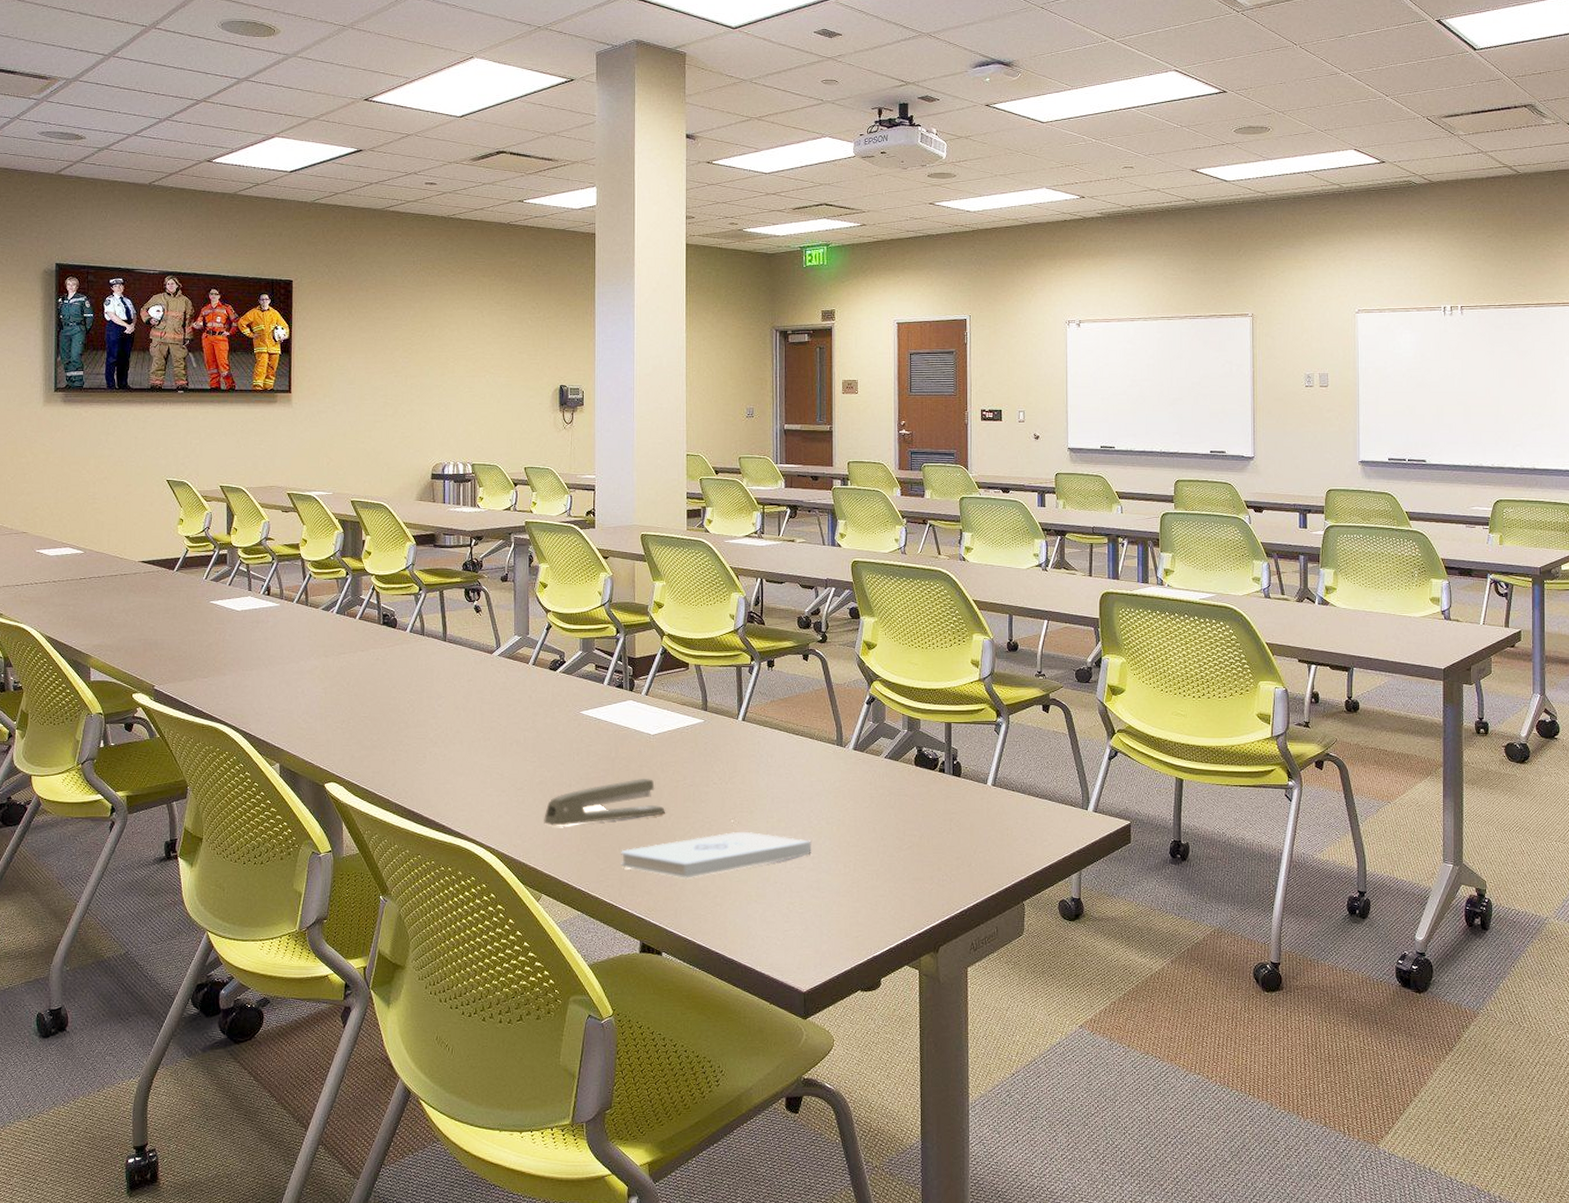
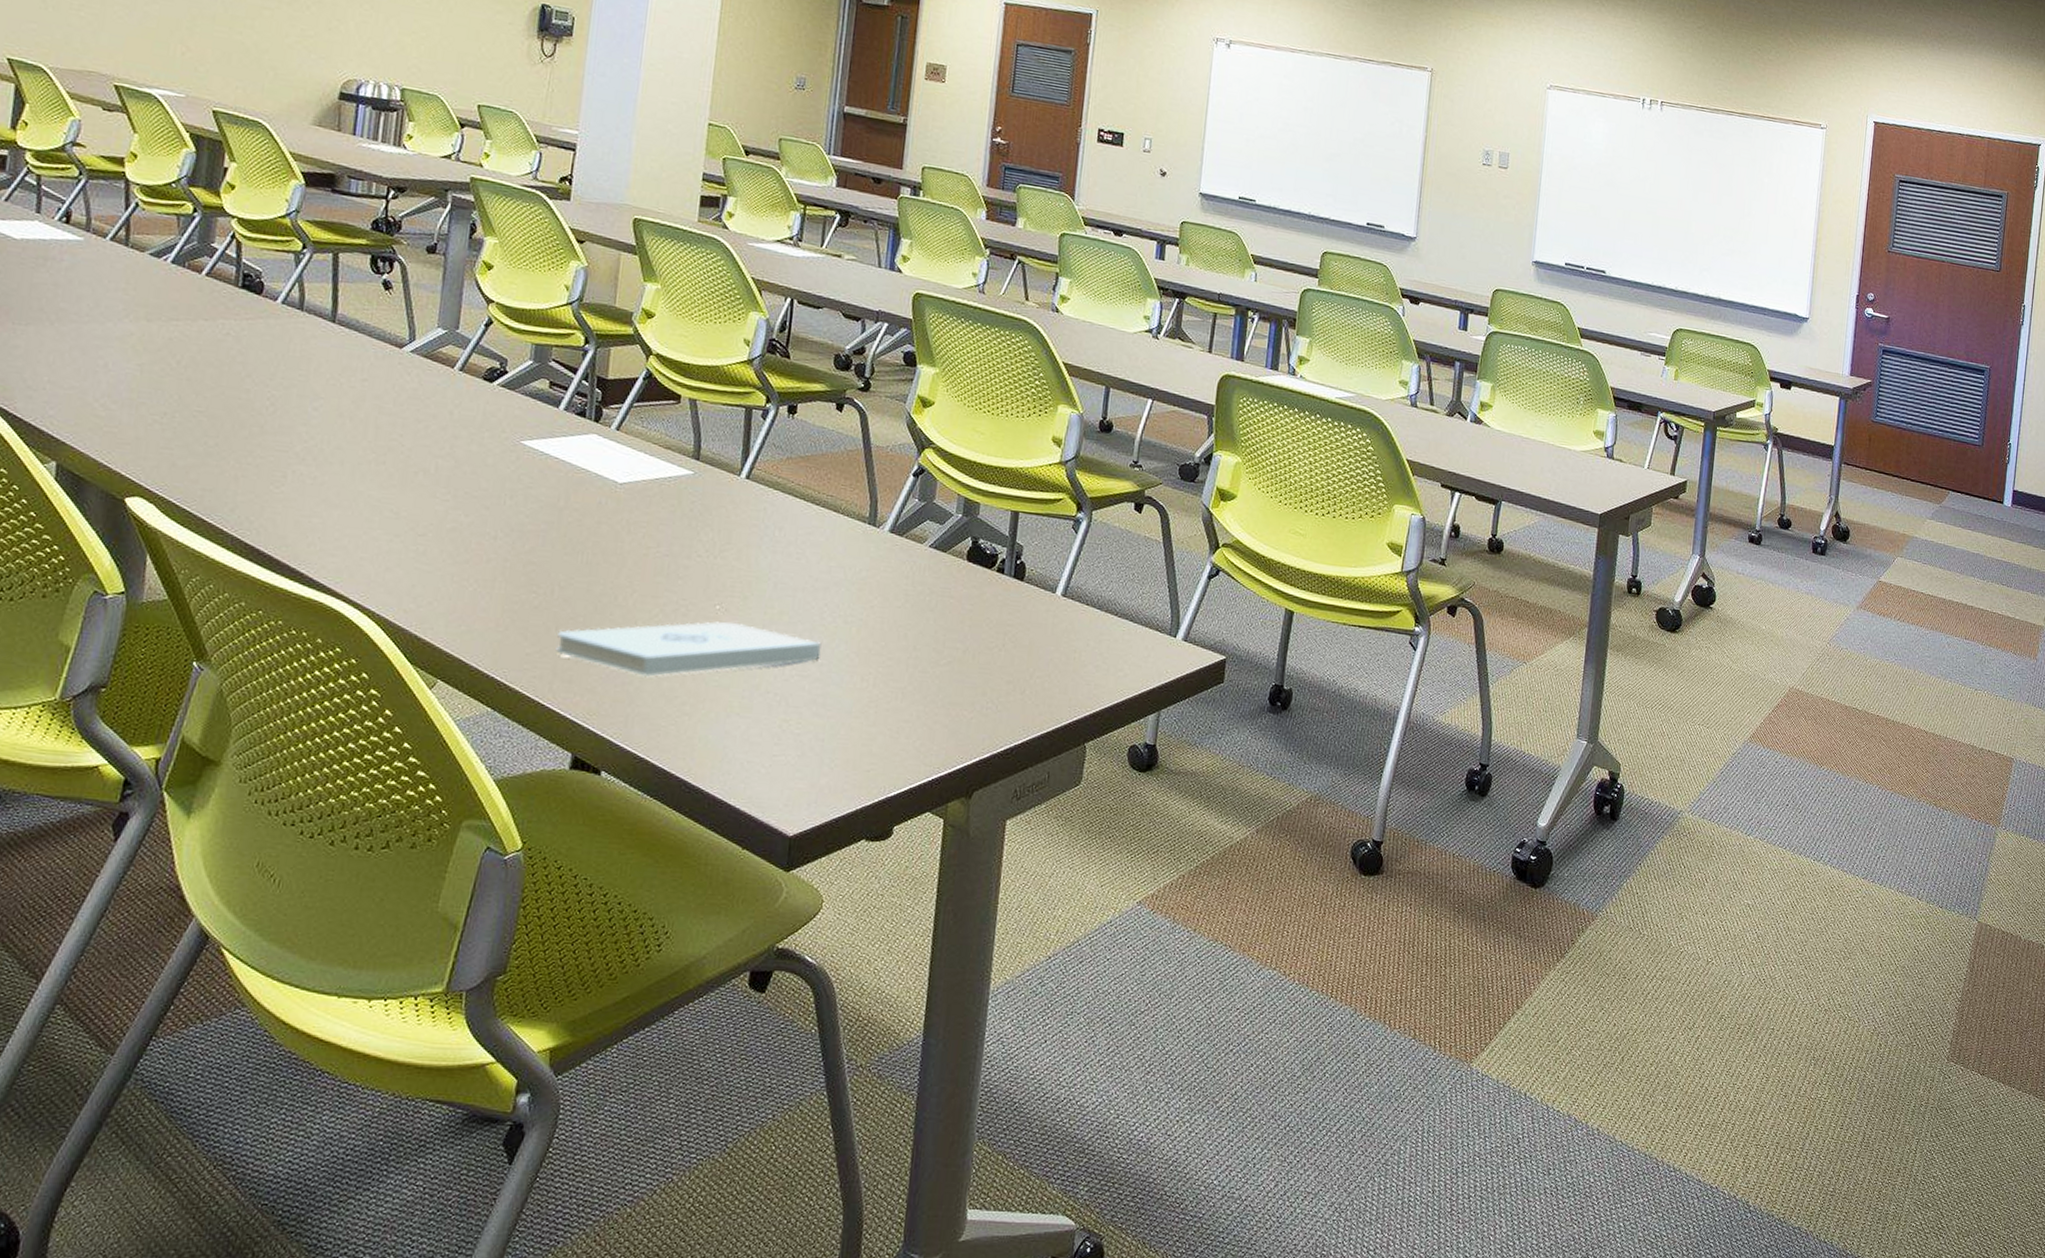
stapler: present [544,778,666,826] -> none [451,538,628,591]

